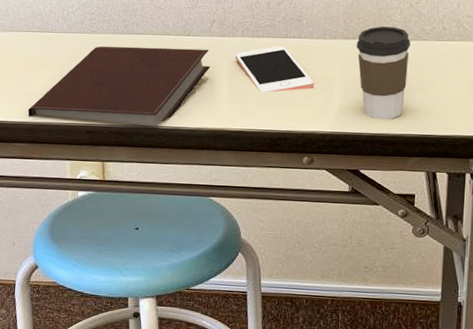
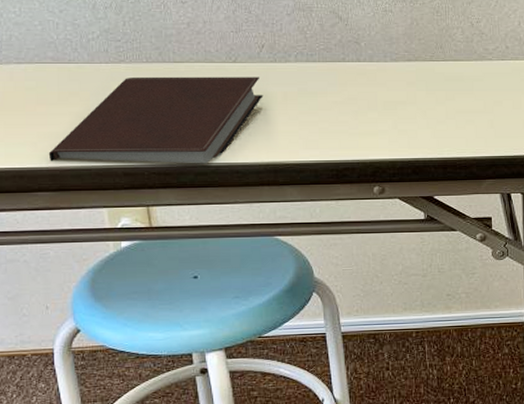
cell phone: present [235,46,314,93] -> none [290,71,379,121]
coffee cup: present [356,26,411,120] -> none [419,47,476,143]

